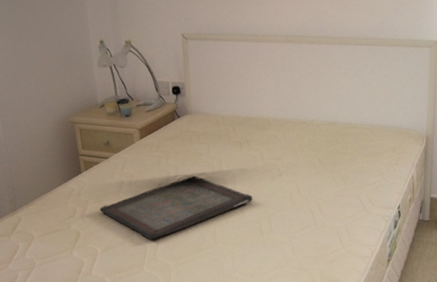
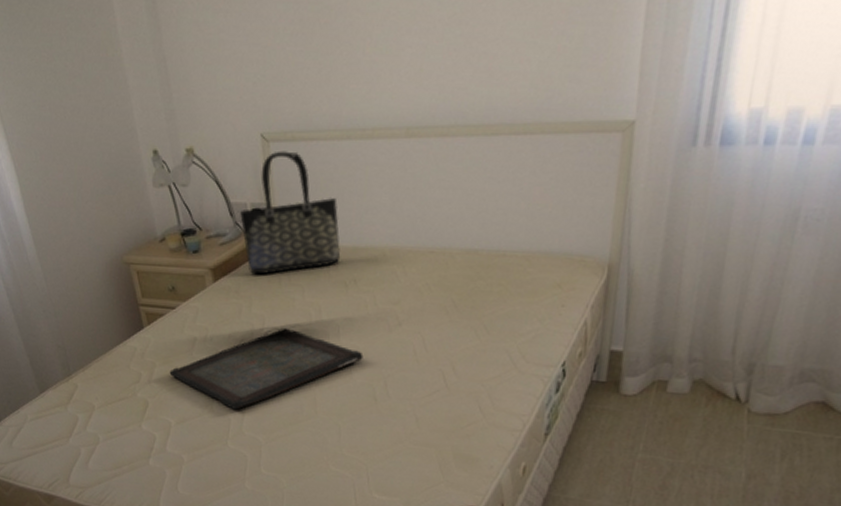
tote bag: none [163,46,238,135] -> present [240,151,341,275]

